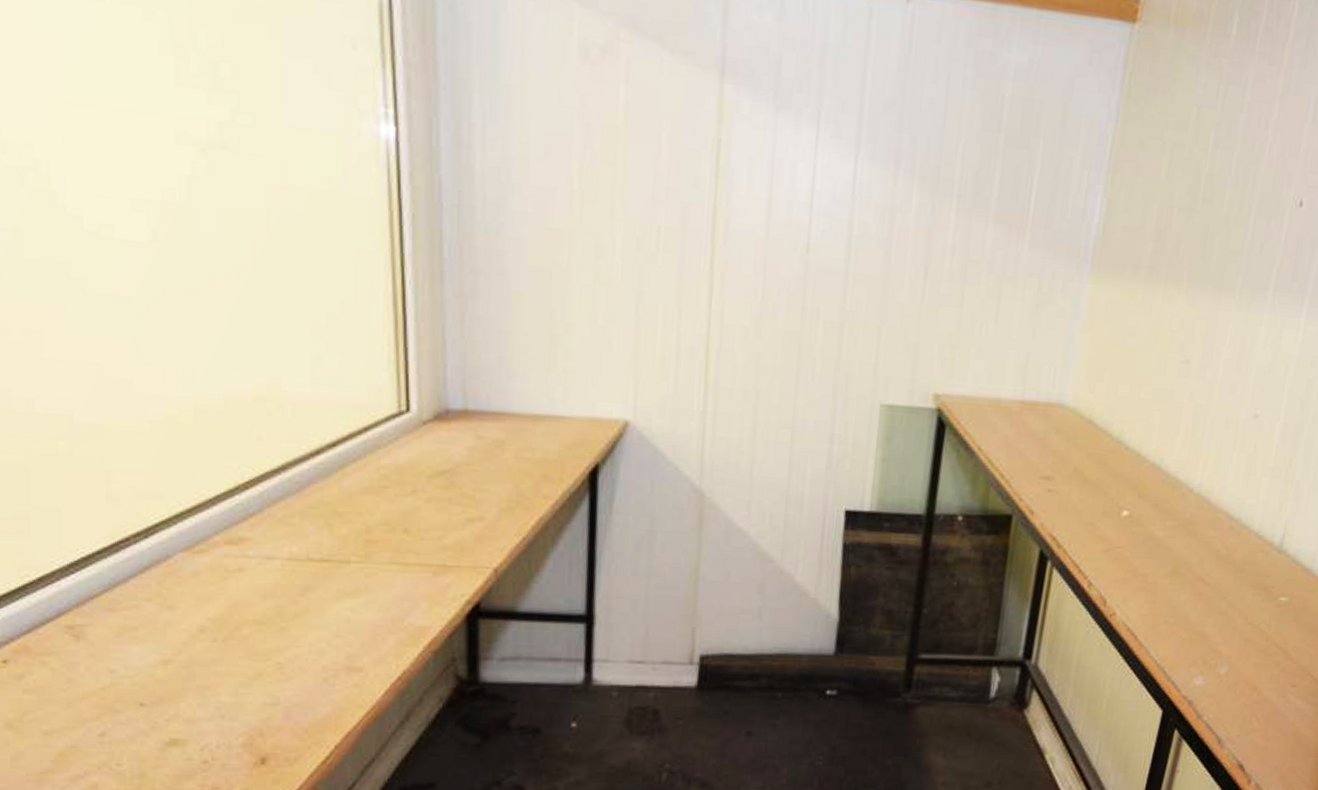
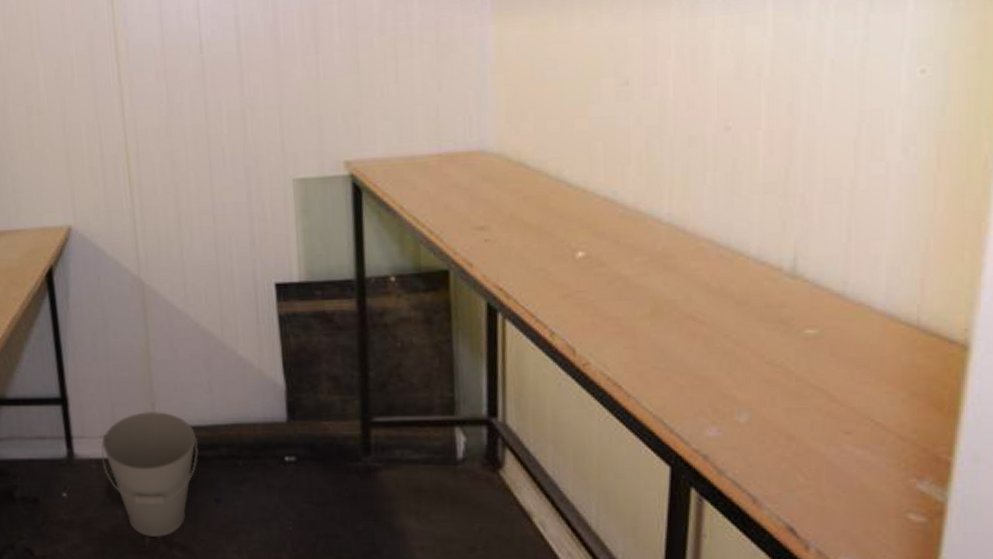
bucket: none [624,635,737,774] -> present [101,411,198,538]

